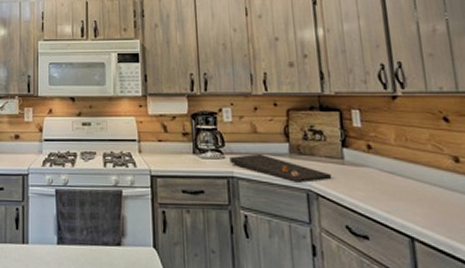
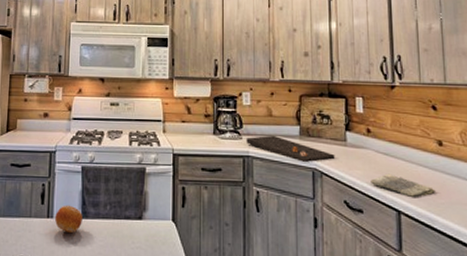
fruit: none [31,230,59,260] -> present [55,205,83,234]
dish towel: none [375,194,455,223] -> present [371,173,435,198]

